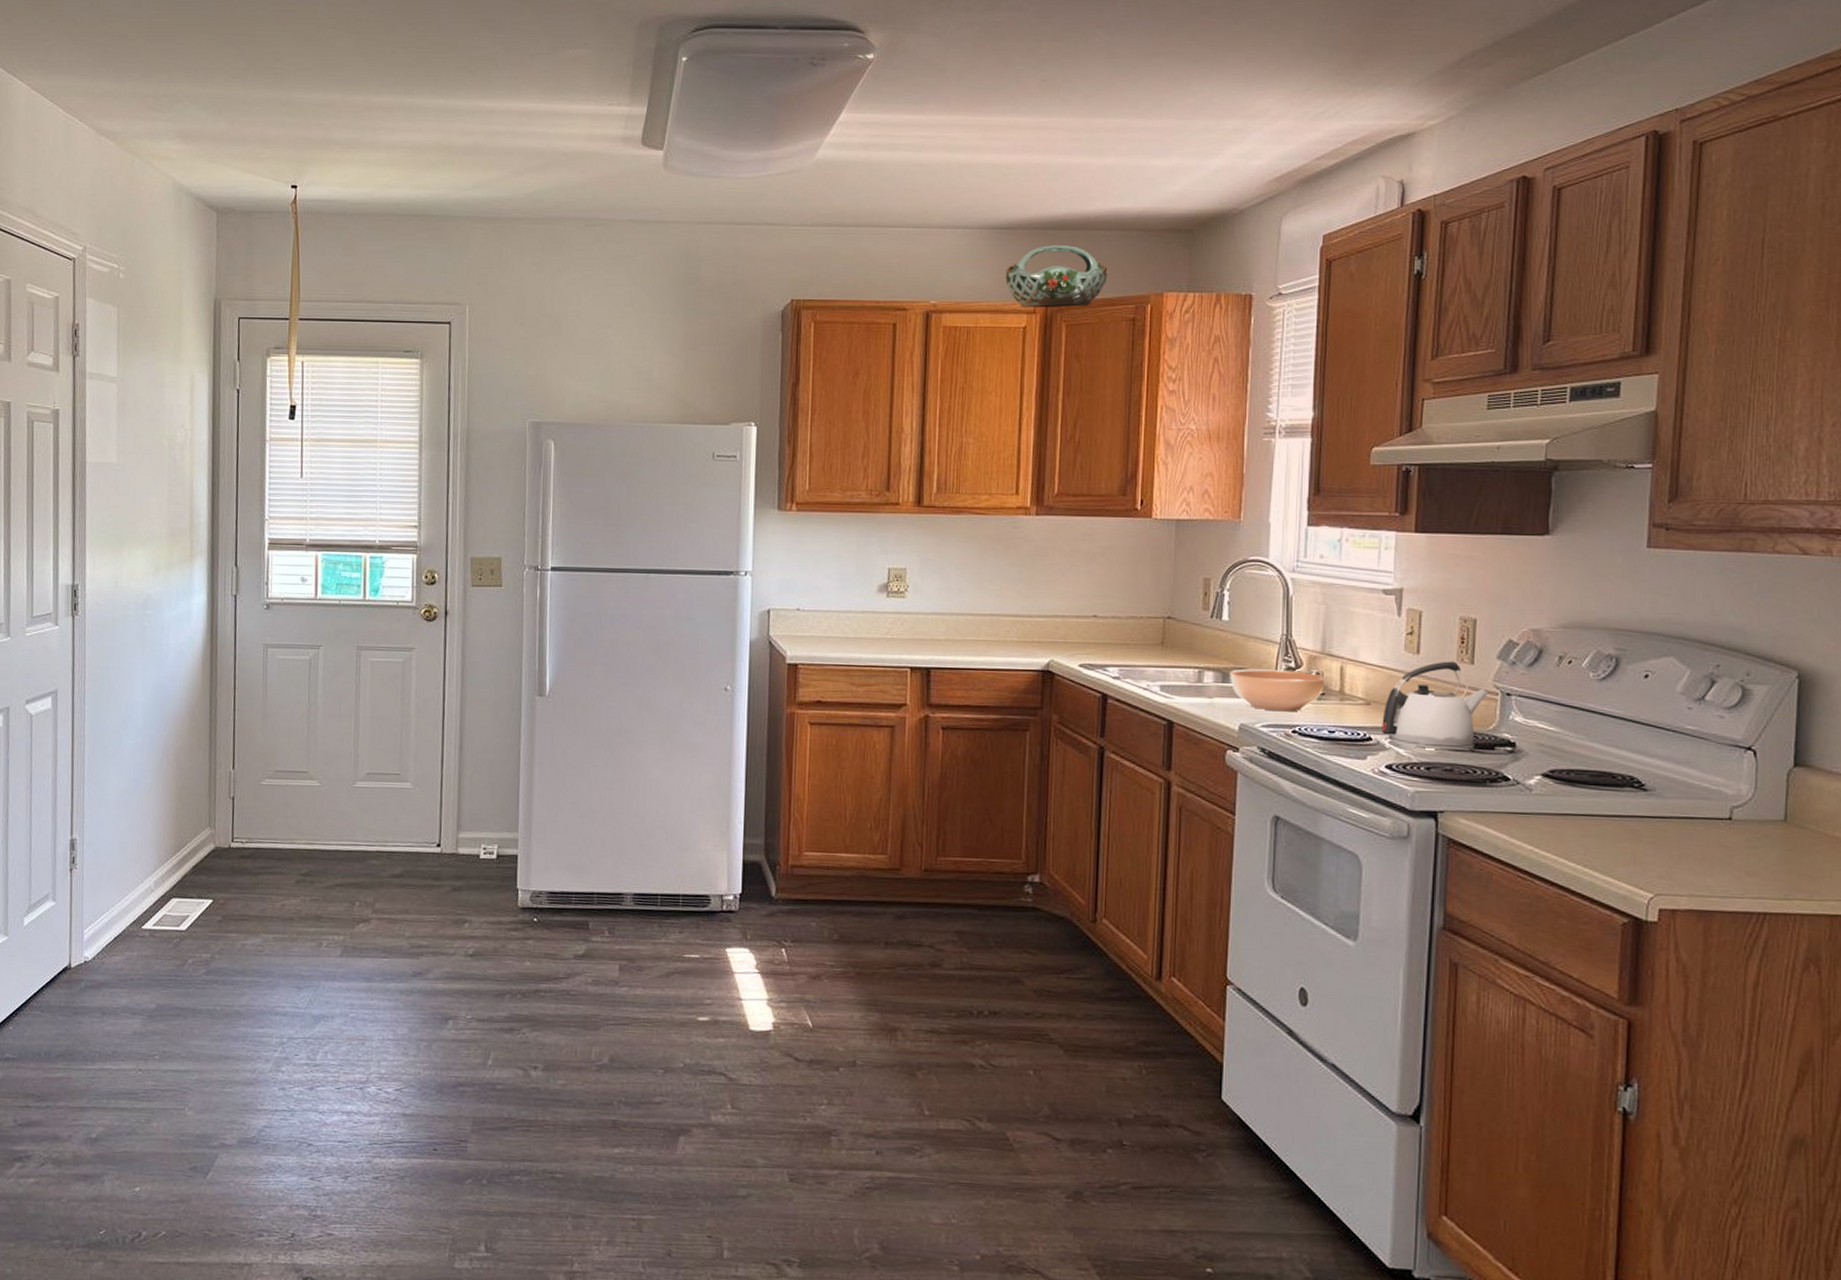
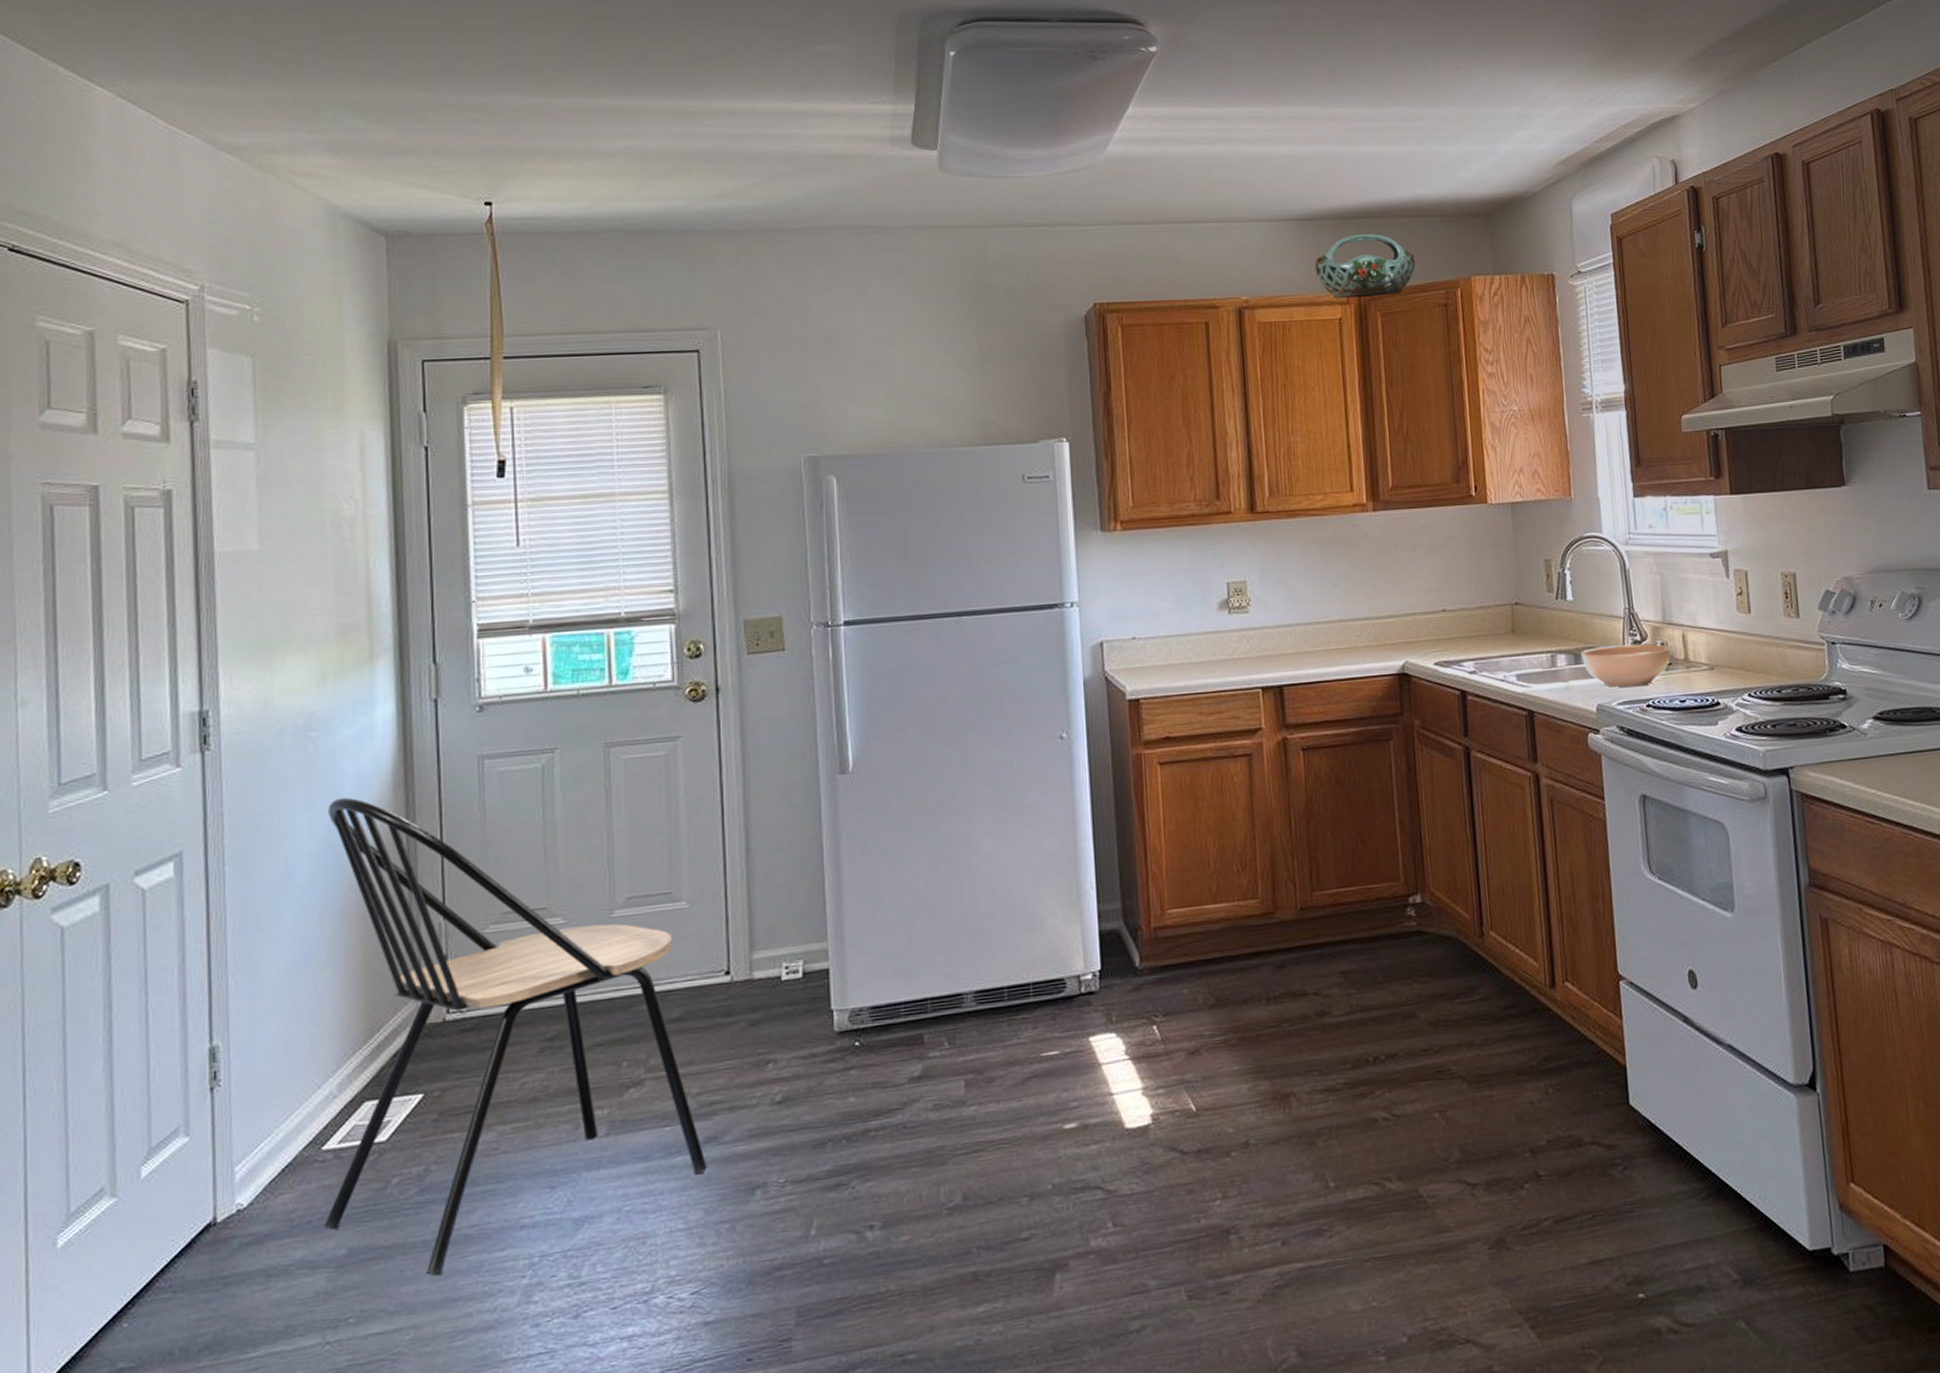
dining chair: none [141,664,414,1038] -> present [324,797,707,1277]
kettle: present [1382,661,1489,752] -> none [1726,617,1817,710]

